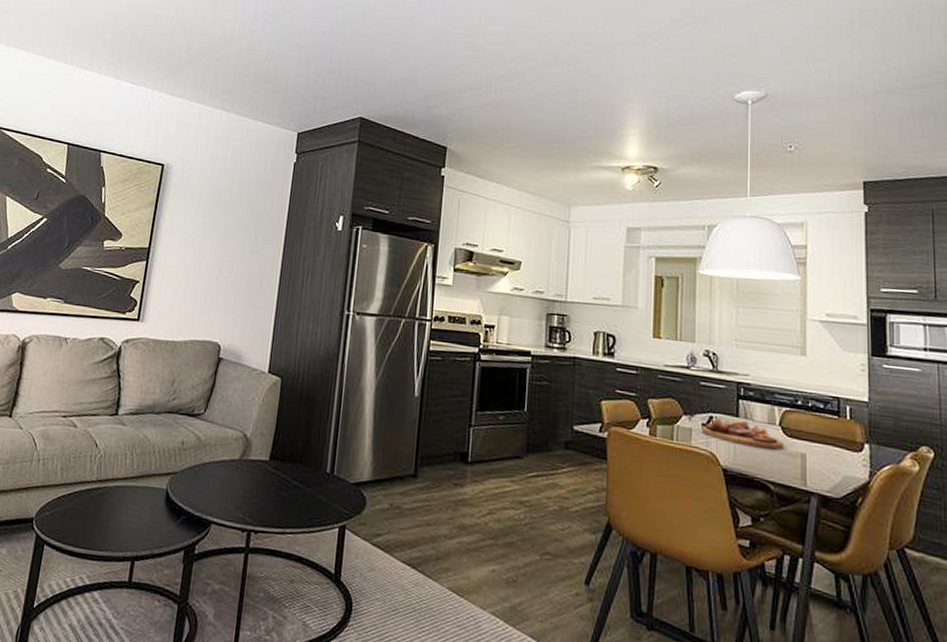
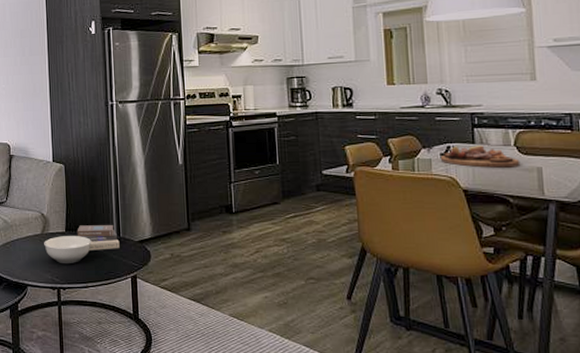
bowl: none [240,465,298,502] -> present [44,236,91,263]
books: none [282,455,332,490] -> present [77,225,120,250]

